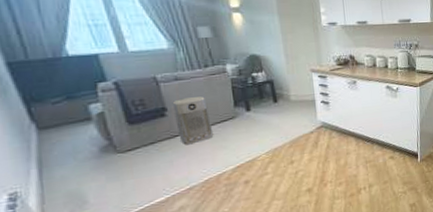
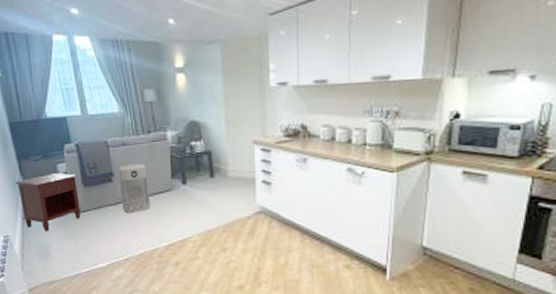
nightstand: none [22,113,127,179] -> present [15,172,81,232]

